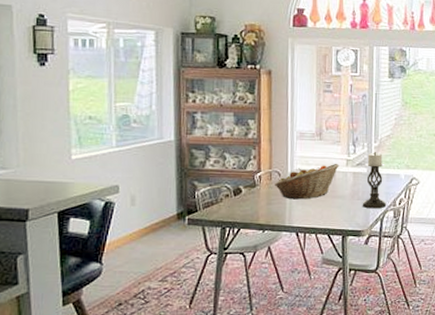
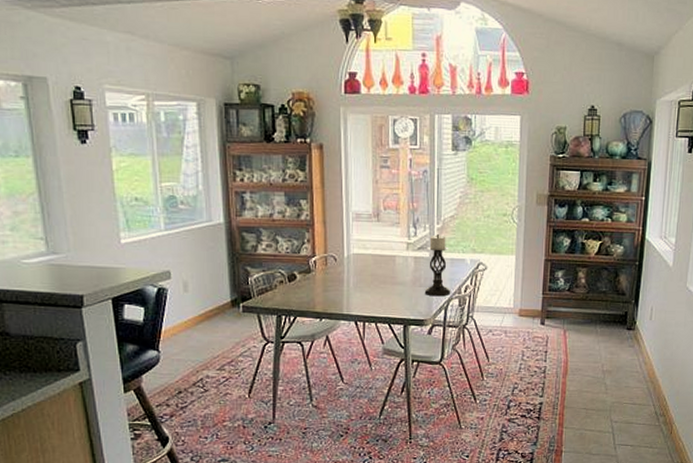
fruit basket: present [274,163,339,200] -> none [330,246,399,286]

